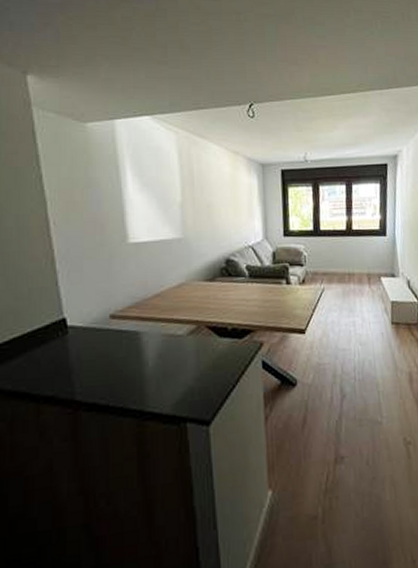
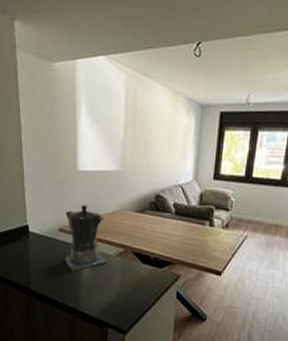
coffee maker: none [117,282,177,364] -> present [64,205,107,271]

